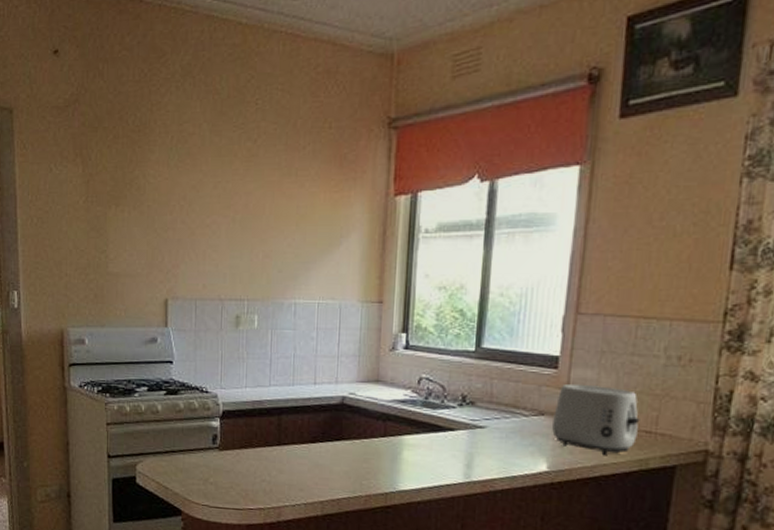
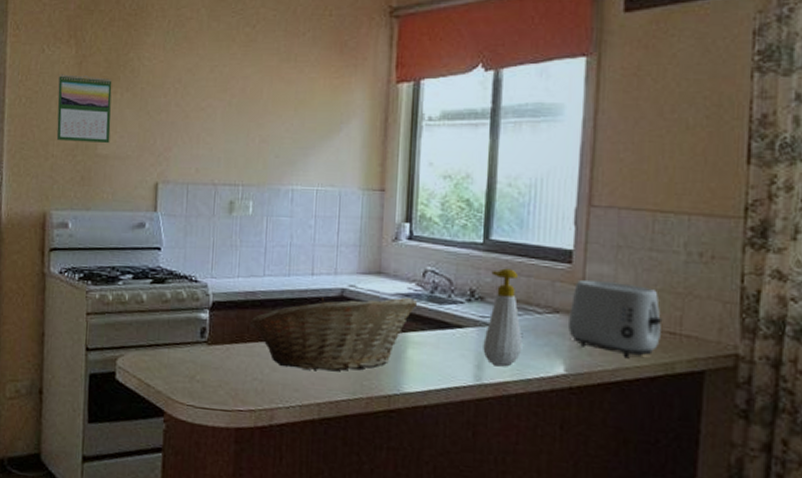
calendar: none [68,193,120,262] -> present [56,74,112,144]
fruit basket: none [257,403,413,473] -> present [249,296,418,372]
soap bottle: none [472,374,510,464] -> present [483,268,523,366]

